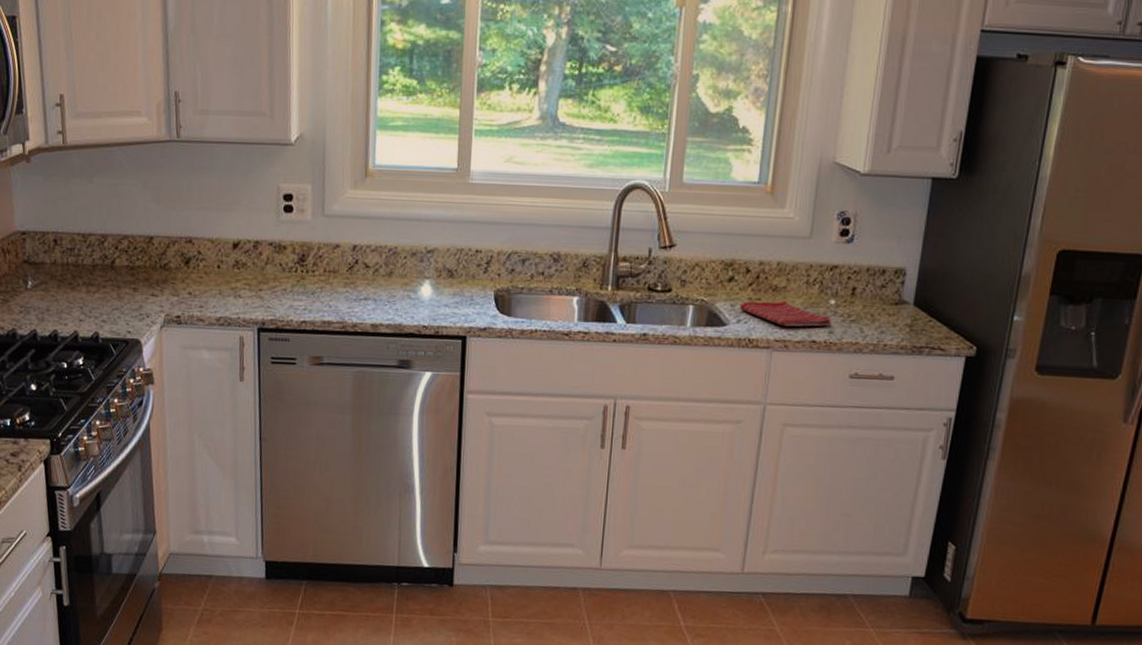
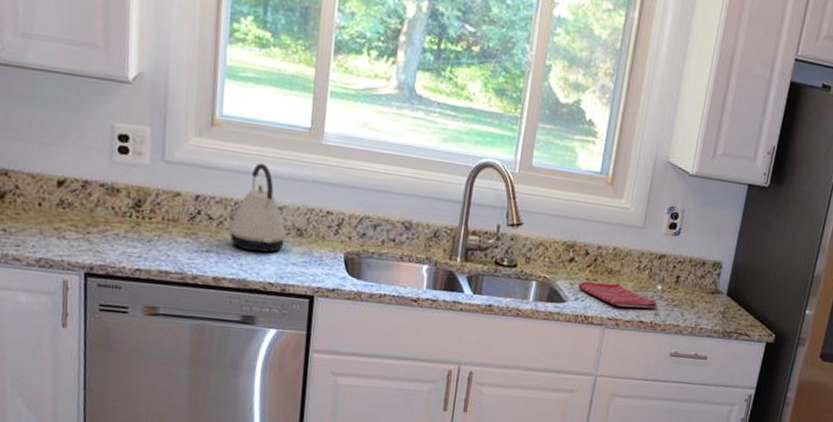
kettle: none [384,208,438,296] -> present [229,163,286,253]

